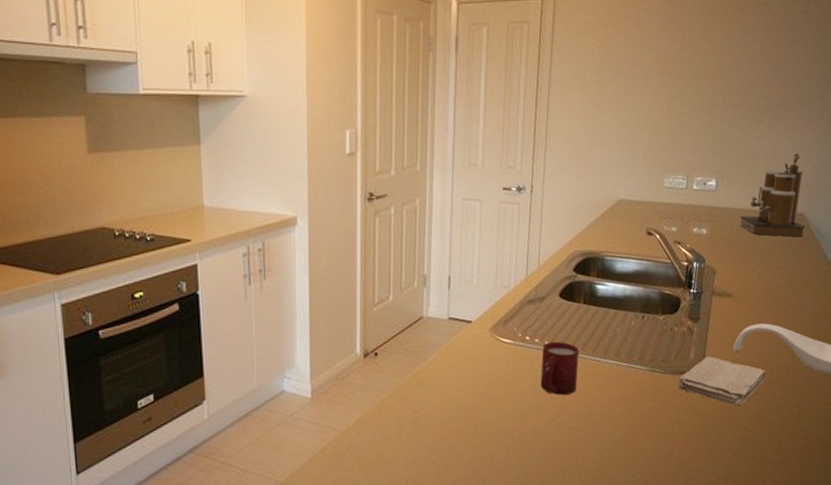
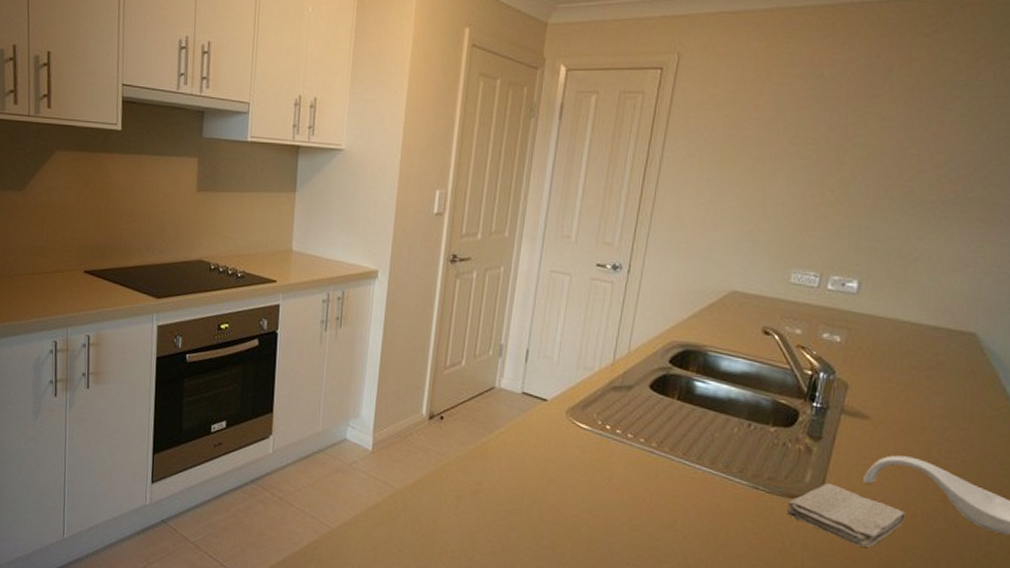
cup: present [540,341,579,395] -> none [617,435,667,497]
coffee maker: present [740,152,806,238] -> none [886,260,980,362]

